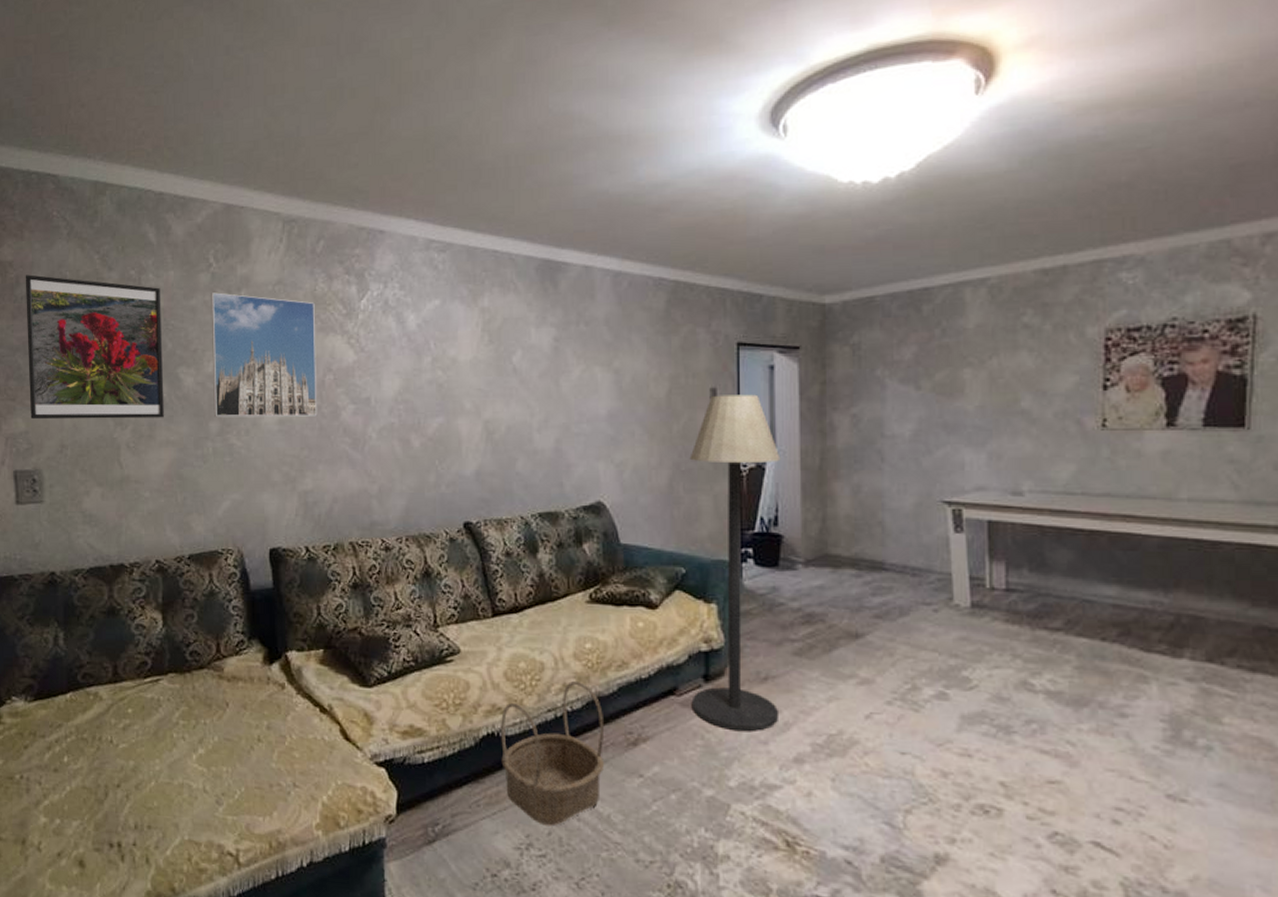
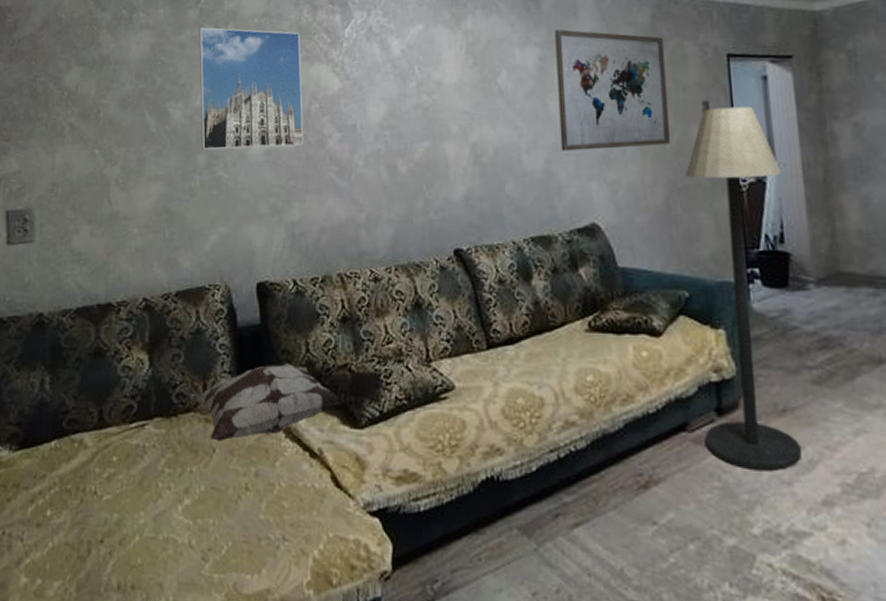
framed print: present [25,274,165,420] -> none [22,18,154,159]
decorative pillow: none [199,626,354,696] -> present [185,364,345,441]
basket: present [501,681,605,827] -> none [500,418,615,583]
wall art: none [571,311,678,431] -> present [555,29,671,151]

